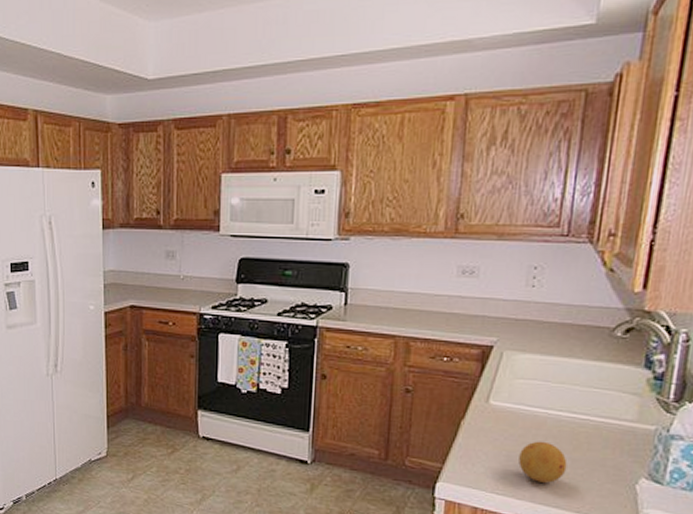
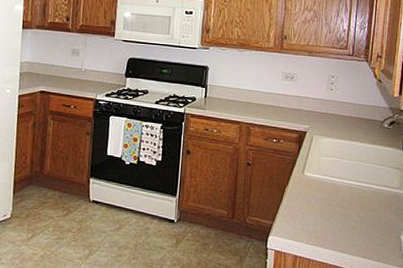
fruit: present [518,441,568,483] -> none [324,203,357,235]

